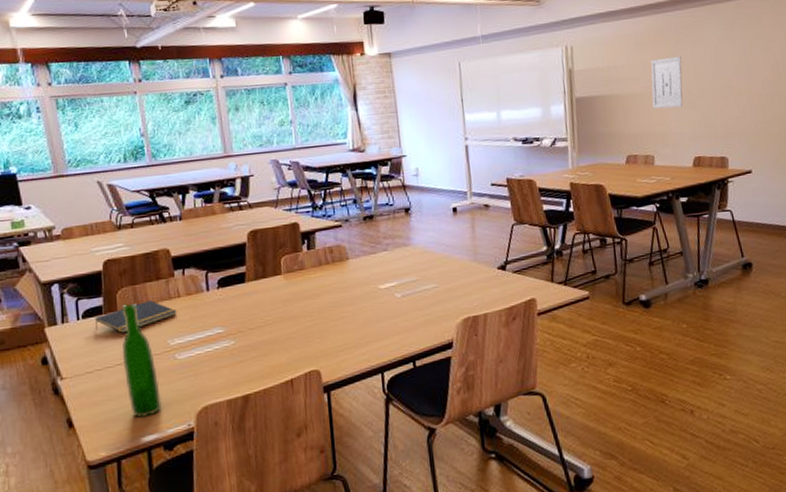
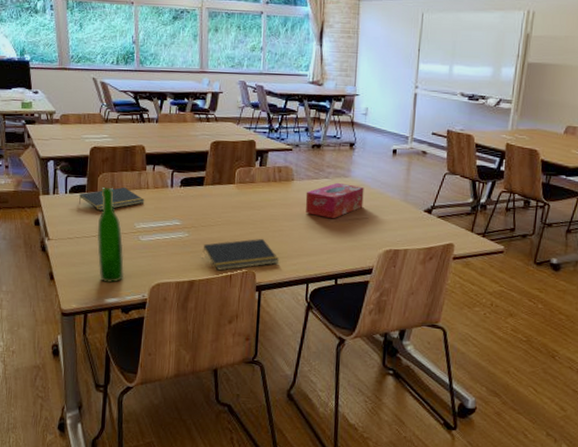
notepad: none [254,330,346,378] -> present [202,238,280,271]
tissue box: none [364,253,431,295] -> present [305,182,364,219]

